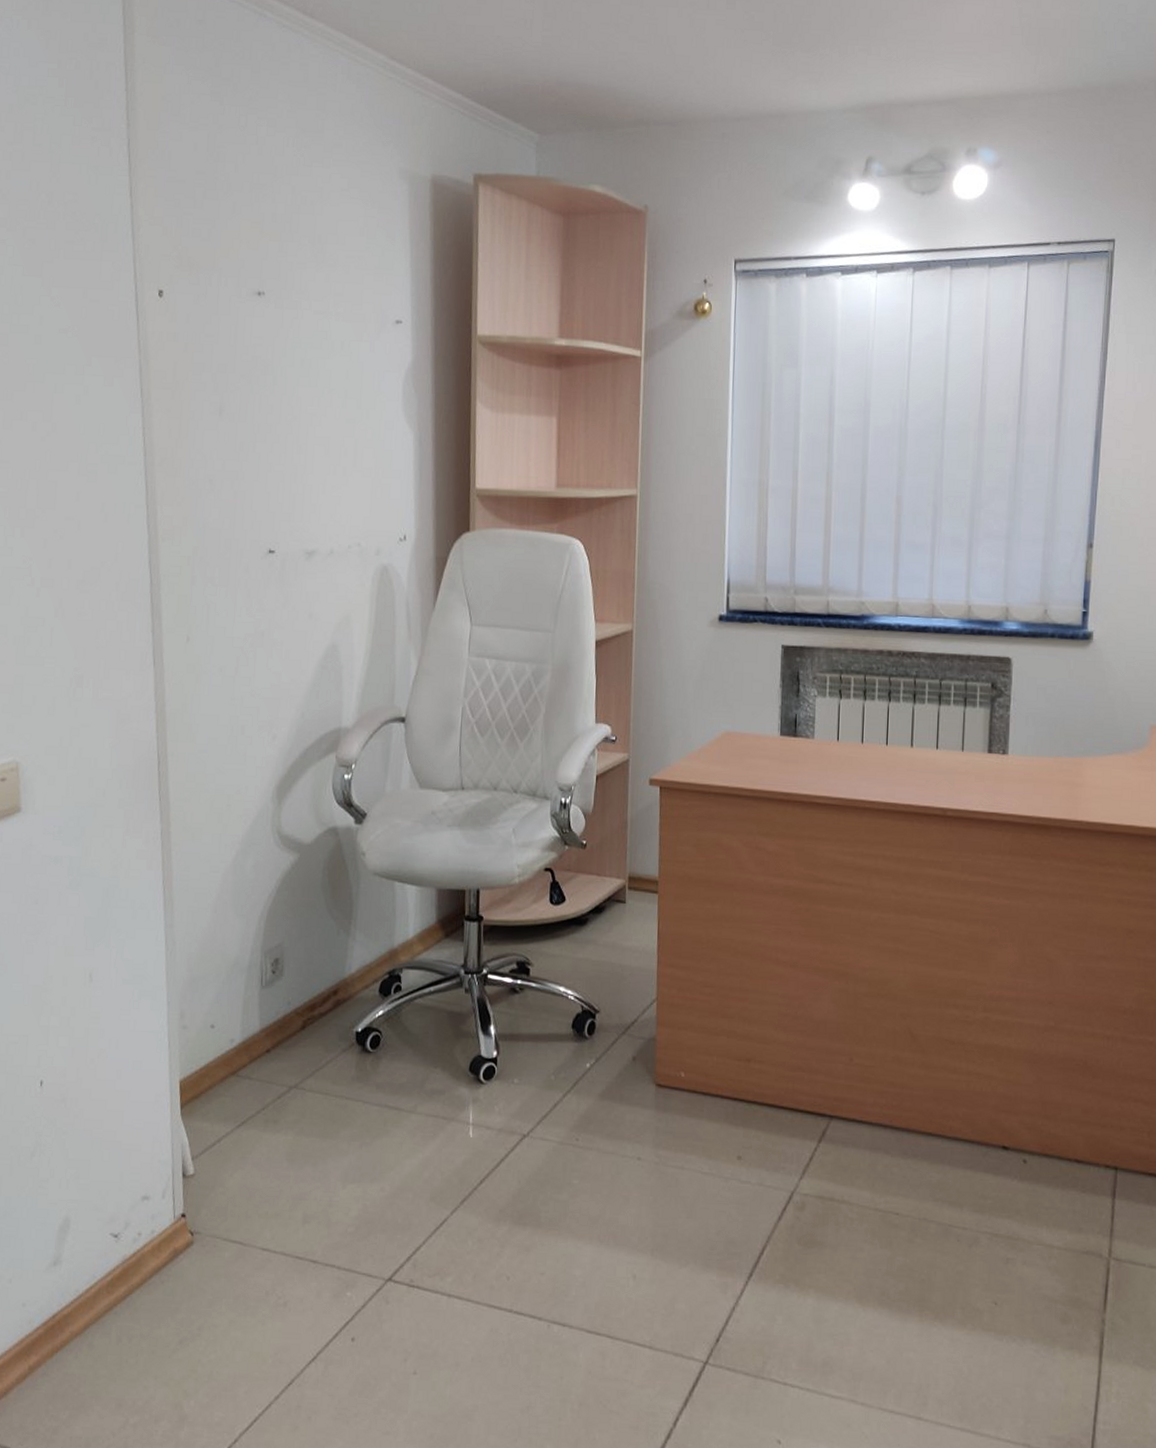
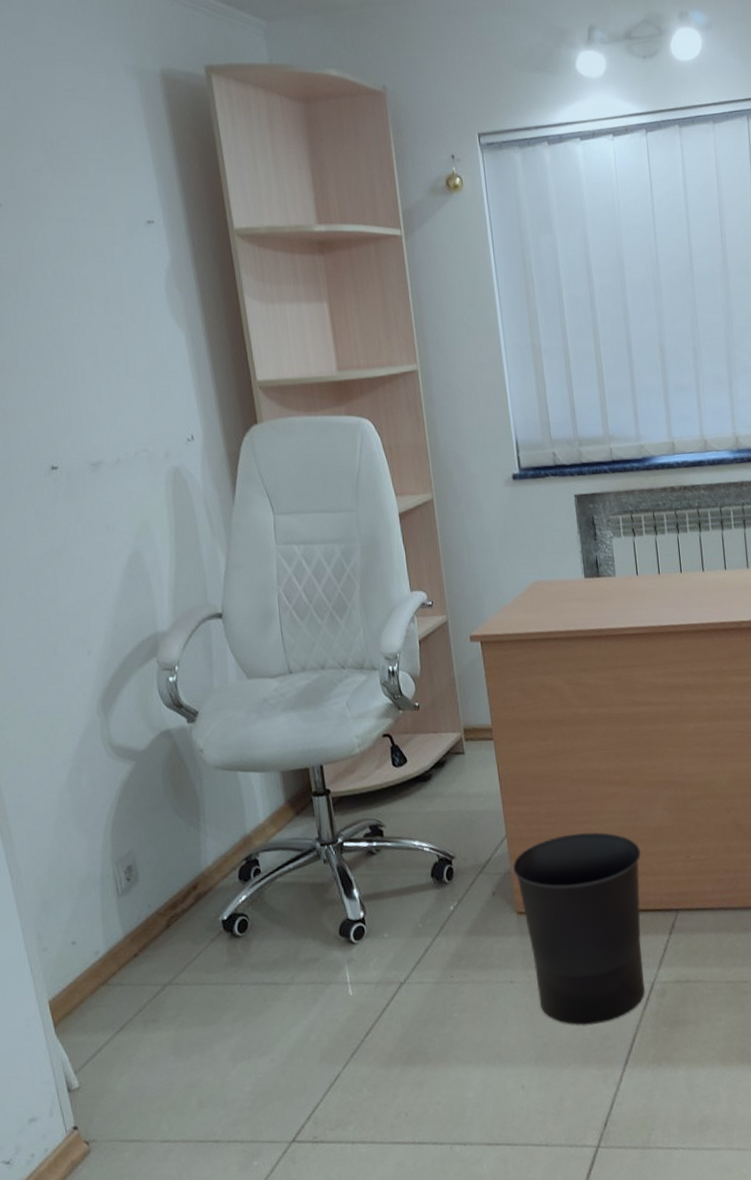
waste bin: none [659,1010,799,1225] -> present [513,832,646,1025]

